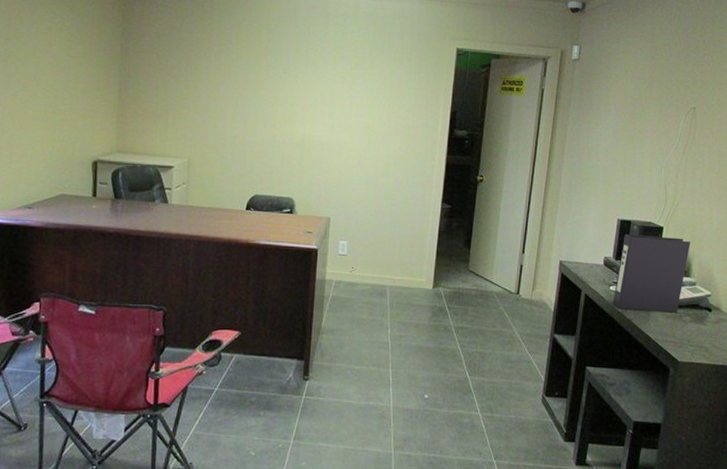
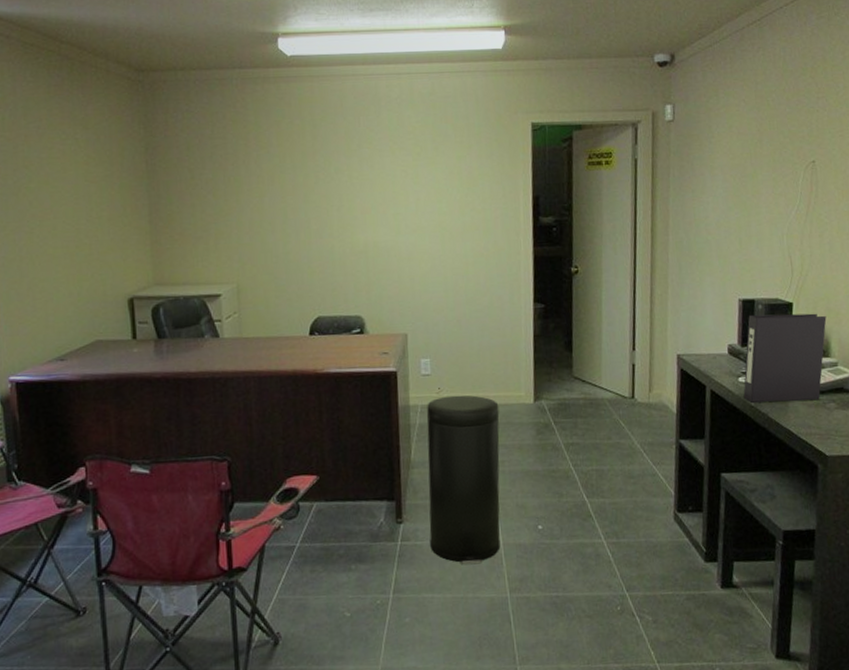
pedal bin: none [330,275,402,422] -> present [426,395,500,565]

